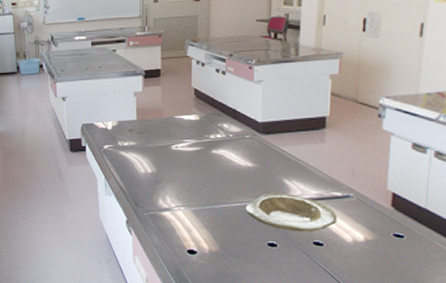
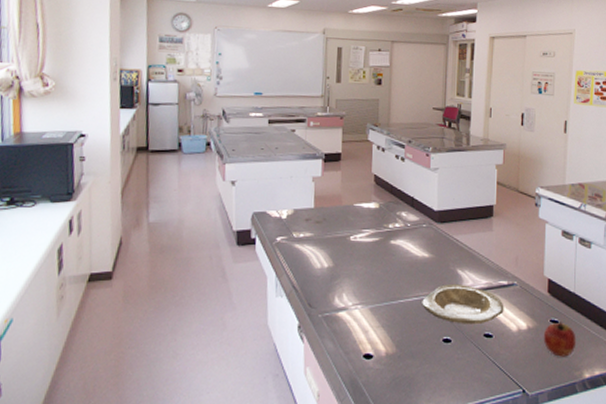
apple: none [384,236,427,272] -> present [543,322,576,357]

